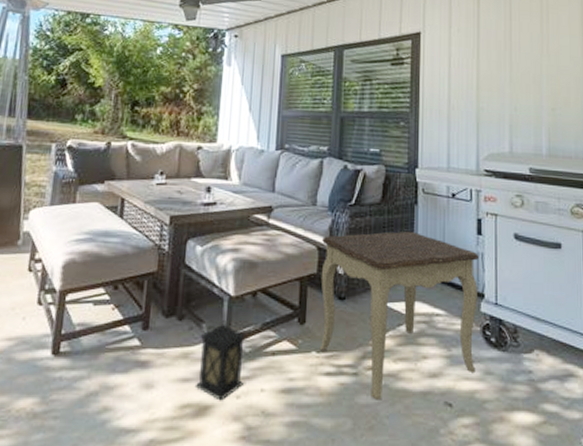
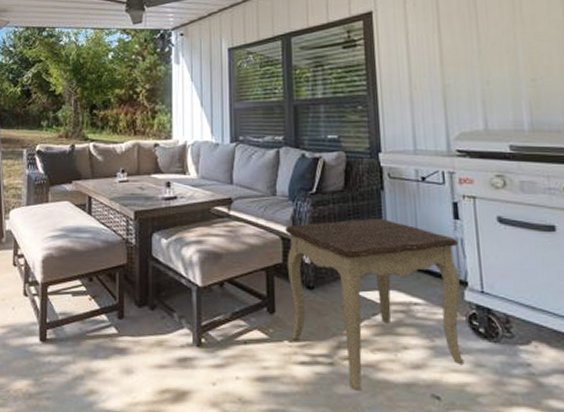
lantern: present [194,320,246,401] -> none [171,310,218,387]

